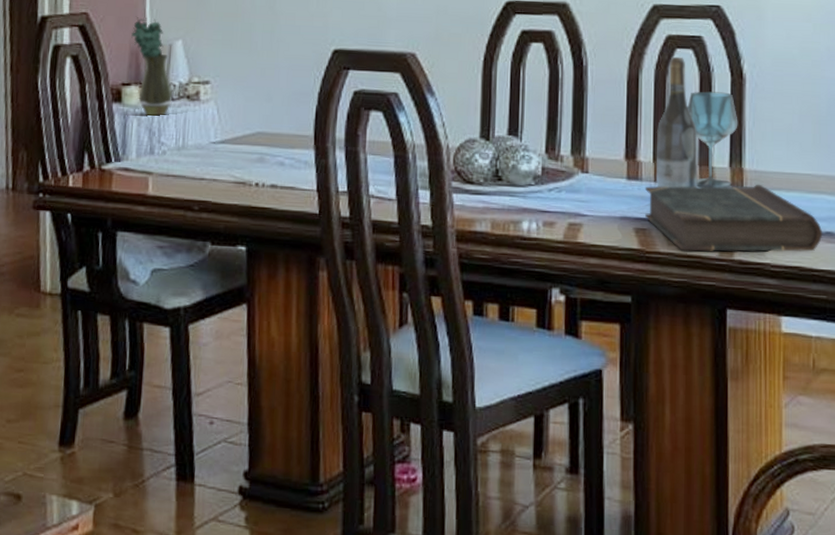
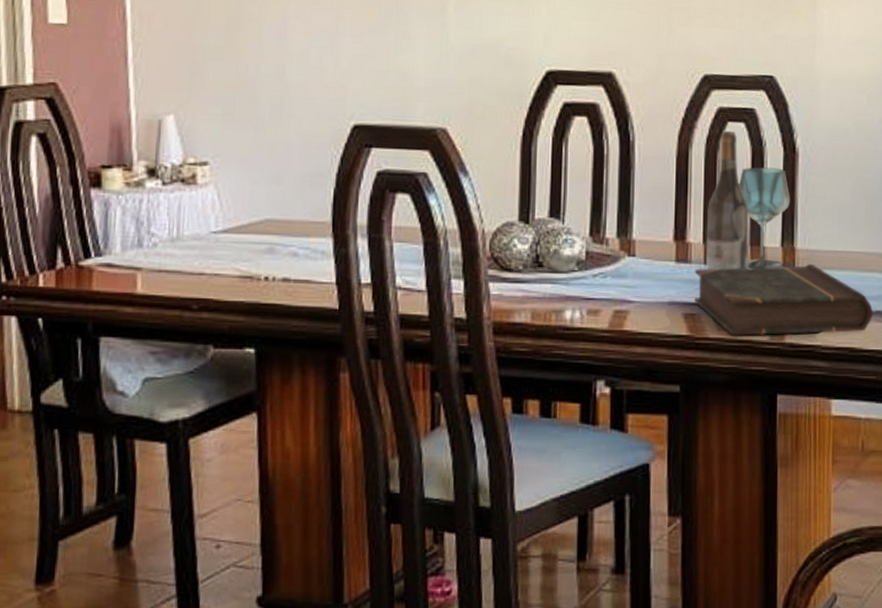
vase: present [131,16,173,116] -> none [112,87,164,204]

